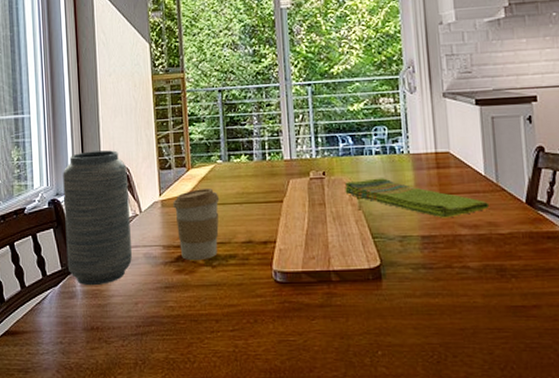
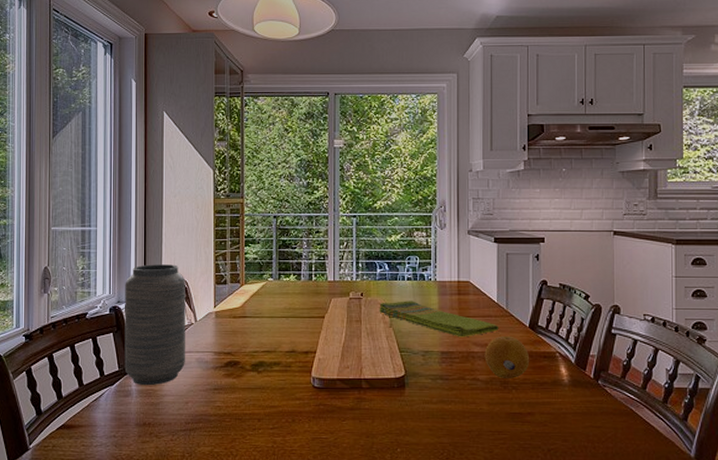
coffee cup: present [173,188,220,261] -> none [226,303,269,367]
fruit: none [473,214,531,266] -> present [484,335,530,380]

